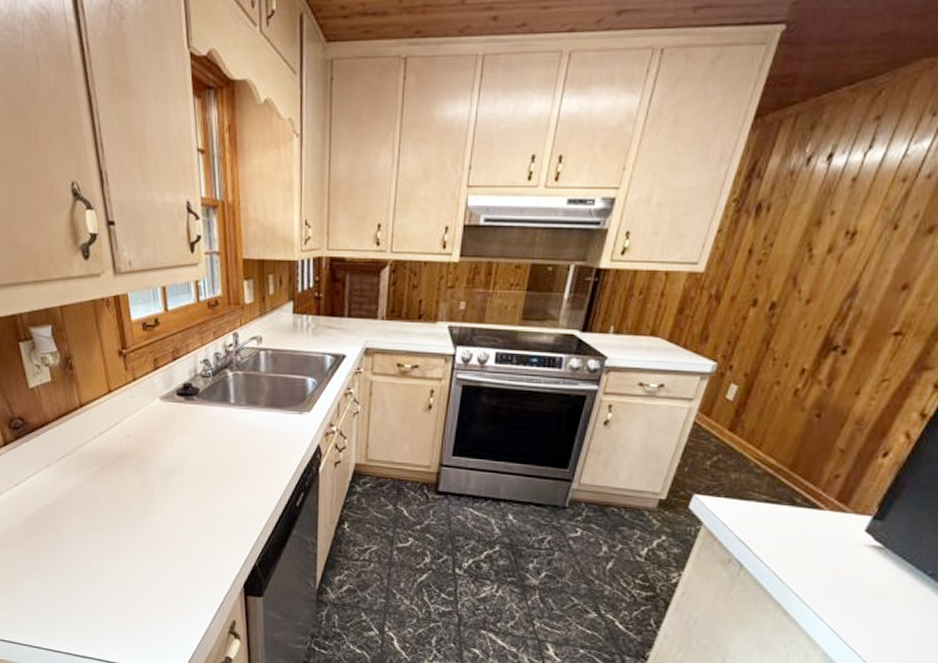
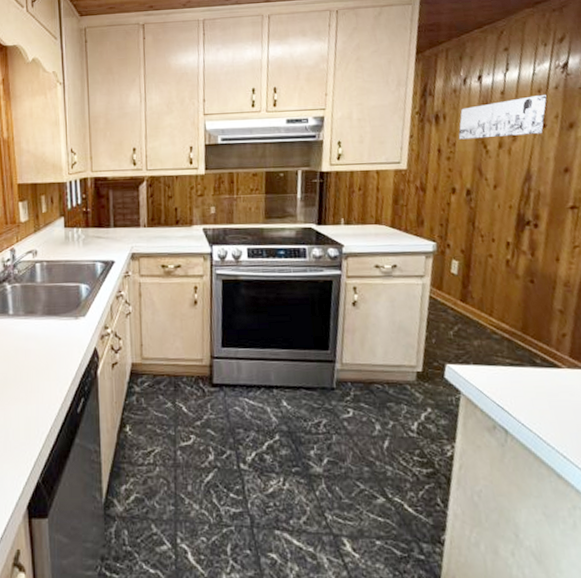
wall art: none [779,184,912,239] -> present [458,94,547,140]

